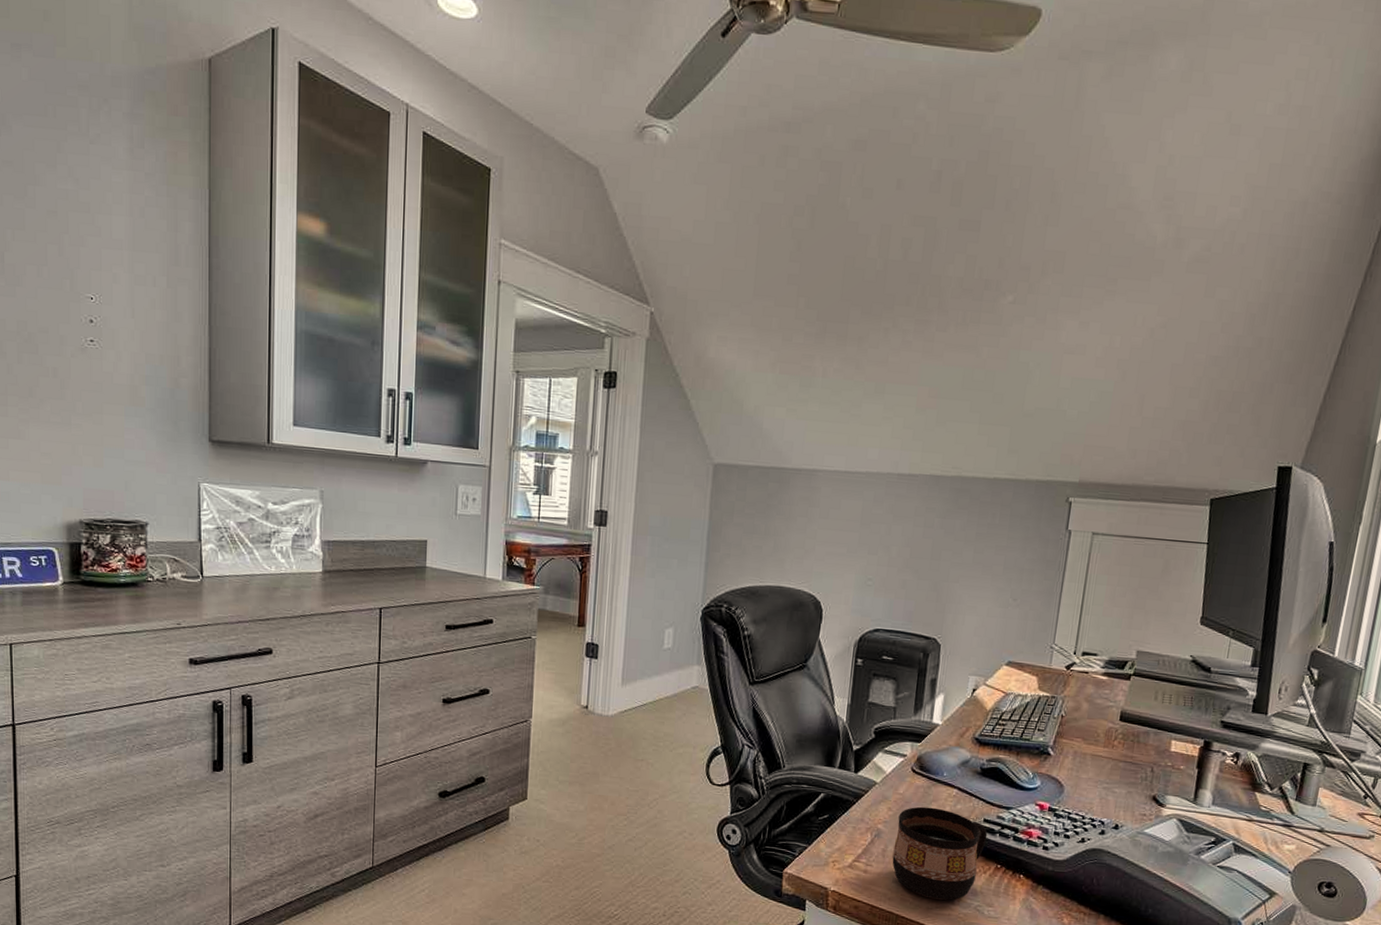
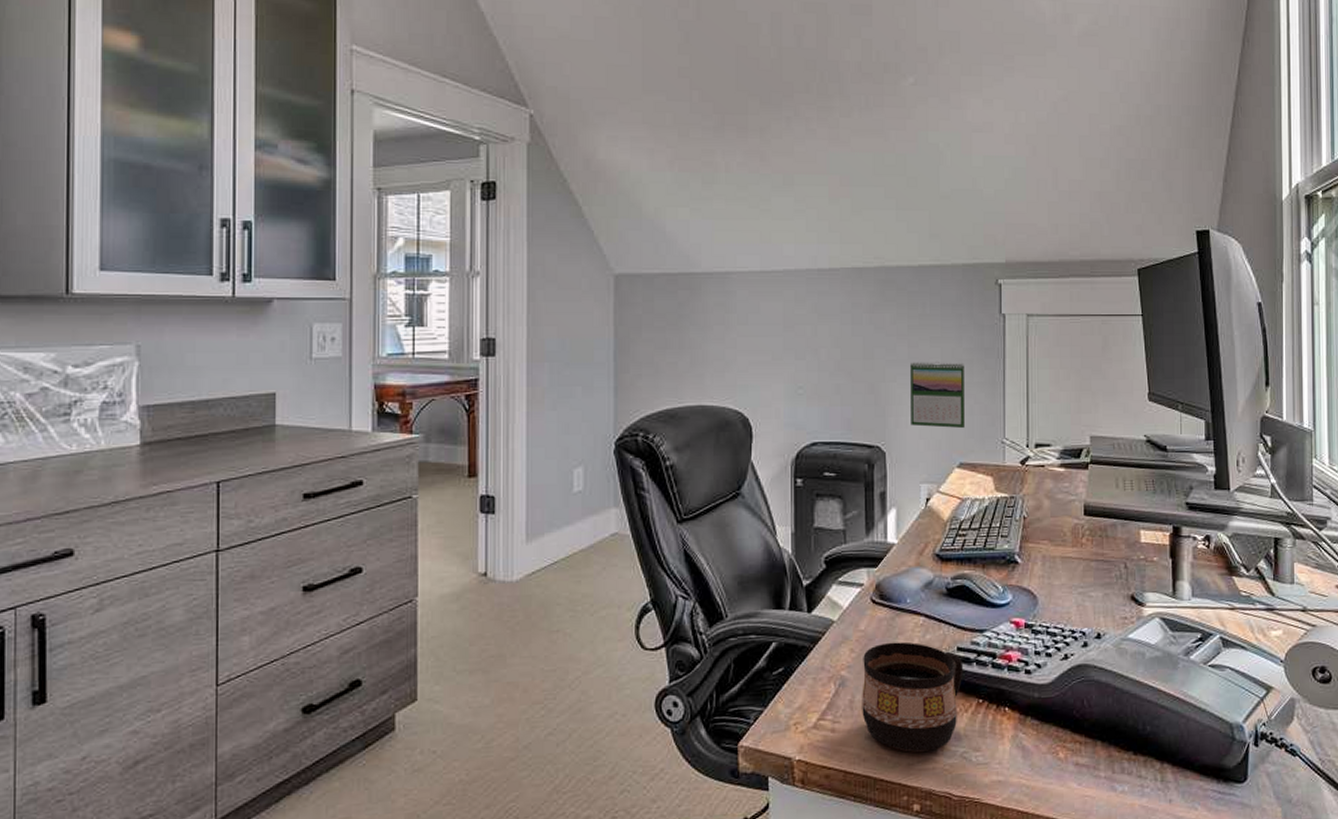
calendar: none [967,567,1025,631] -> present [910,362,965,429]

